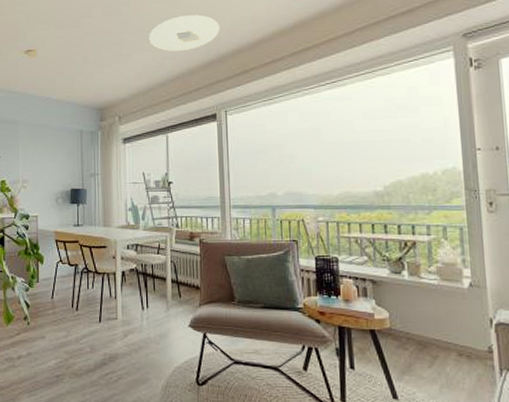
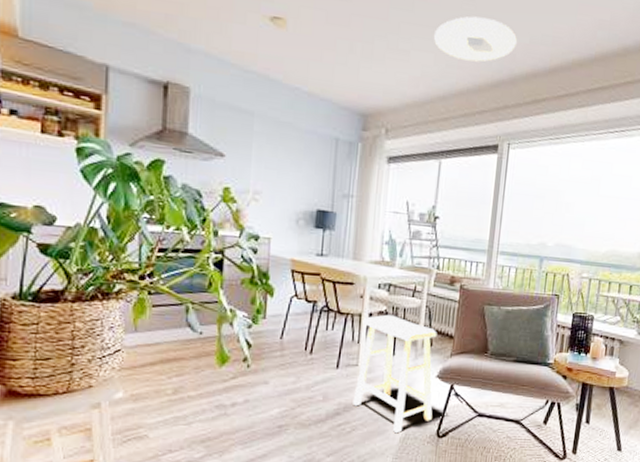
stool: none [116,271,190,382] -> present [353,314,437,434]

